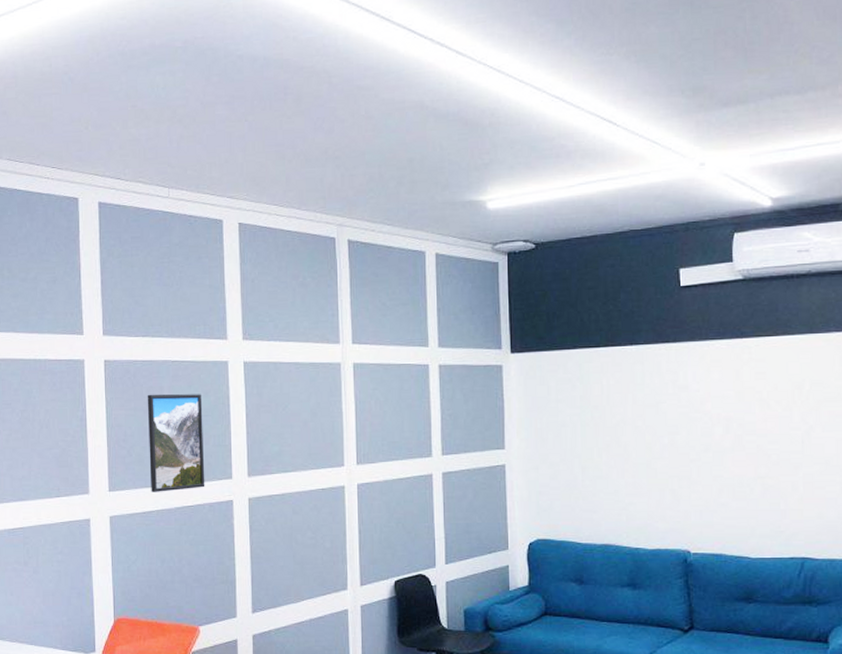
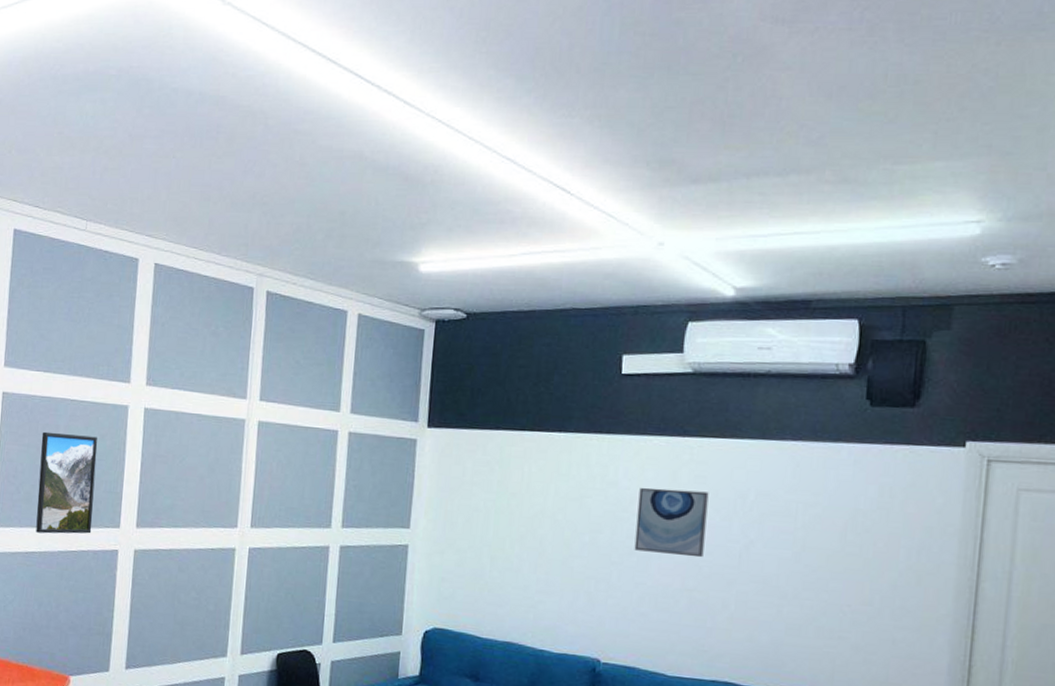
wall art: none [708,386,771,447] -> present [634,487,709,558]

